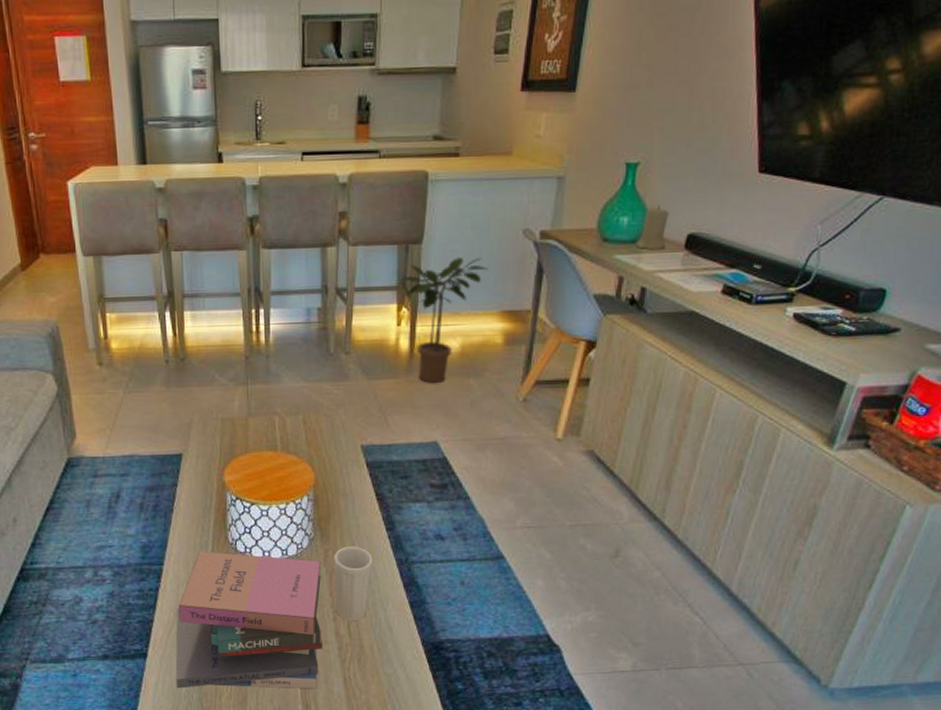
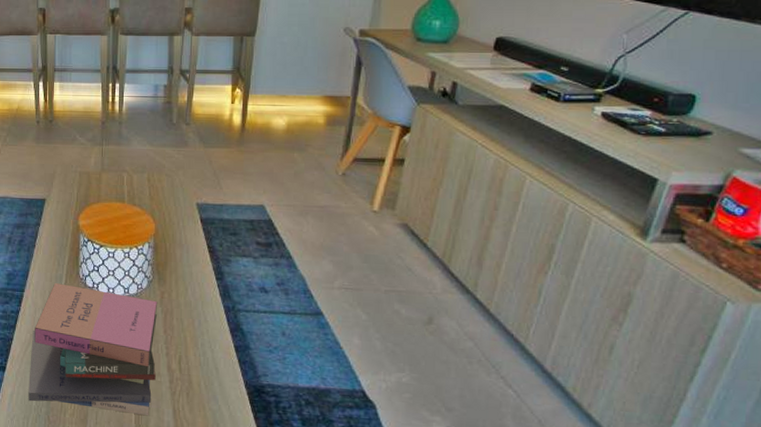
cup: present [334,546,374,621] -> none [169,290,204,358]
potted plant: present [400,257,488,383] -> none [235,49,312,154]
candle: present [636,205,670,250] -> none [448,12,479,50]

